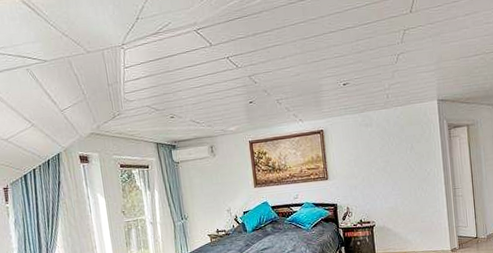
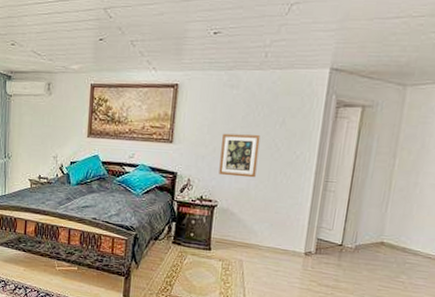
wall art: none [367,161,400,199] -> present [219,133,261,178]

